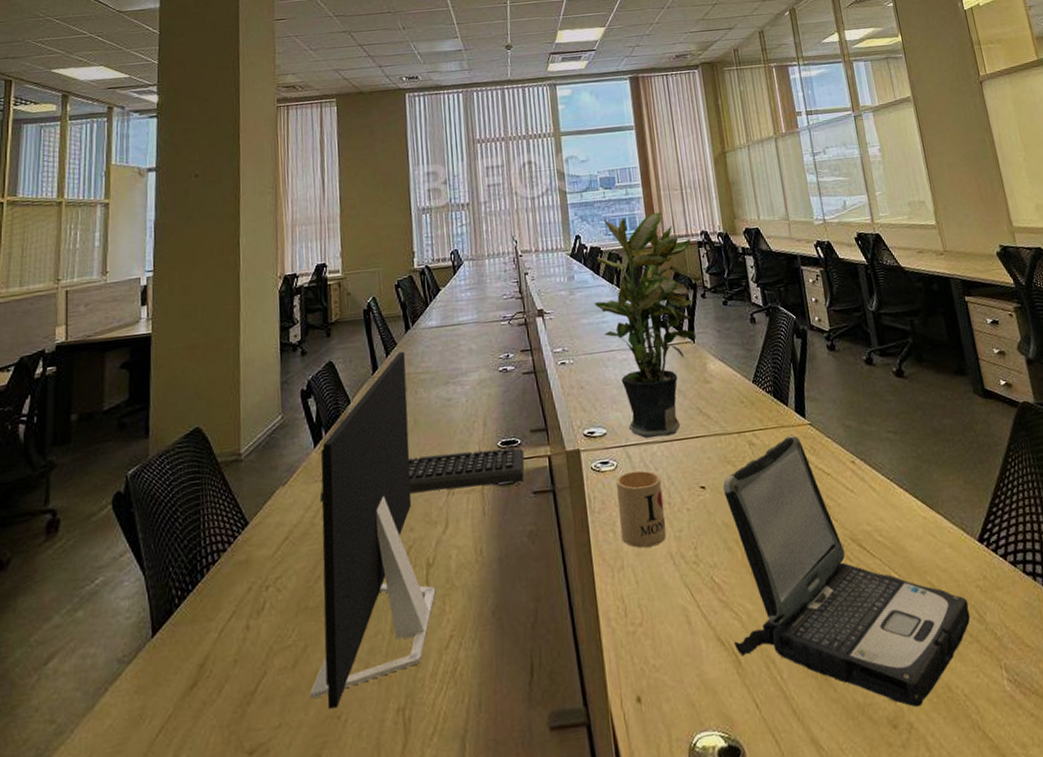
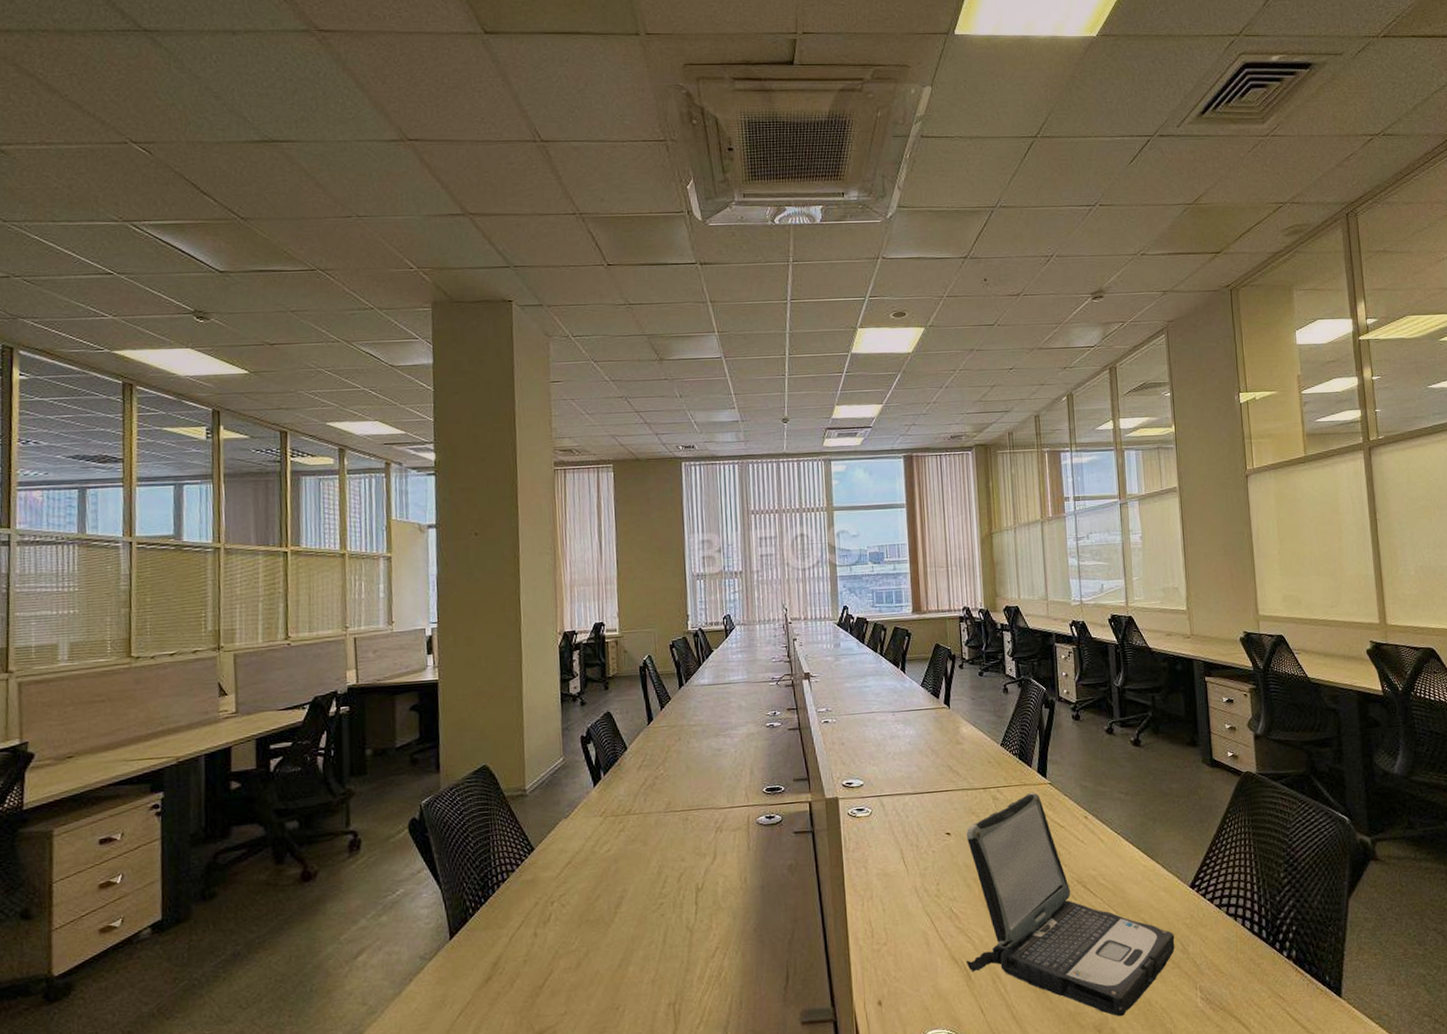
monitor: present [310,351,436,709] -> none [591,705,704,1002]
keyboard: present [321,447,525,502] -> none [600,793,787,834]
potted plant: present [593,212,703,438] -> none [857,587,962,790]
mug: present [616,470,666,548] -> none [870,817,913,882]

